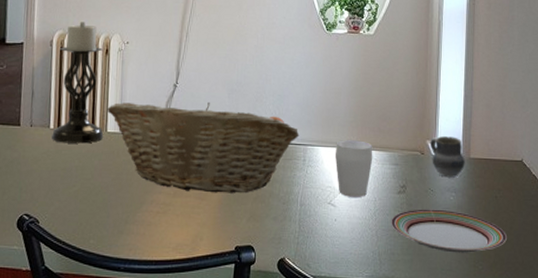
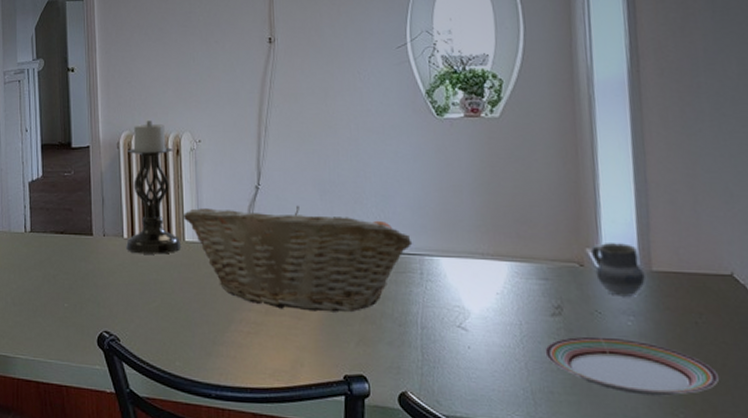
cup: present [334,140,373,197] -> none [460,249,513,320]

